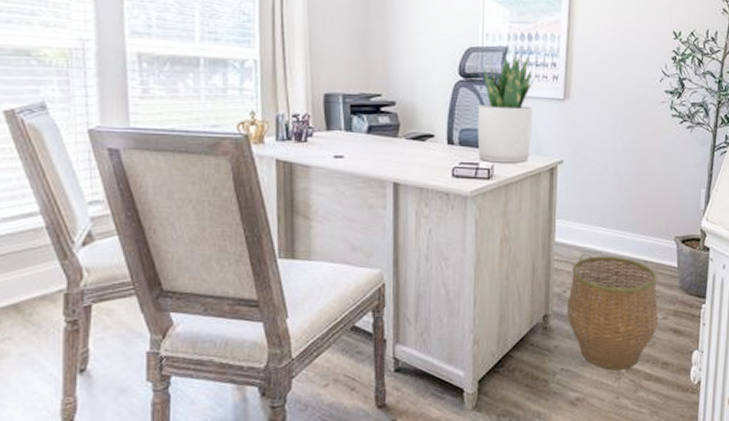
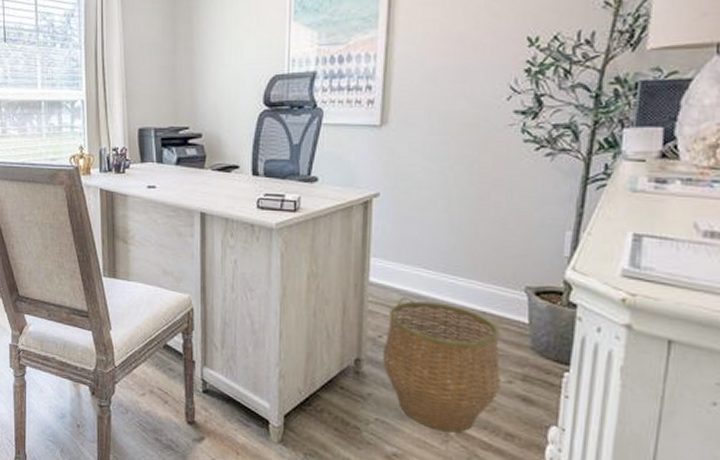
planter: present [477,52,536,163] -> none [283,77,348,195]

